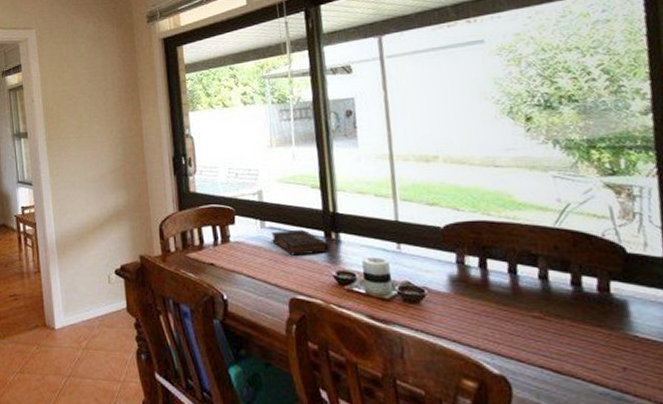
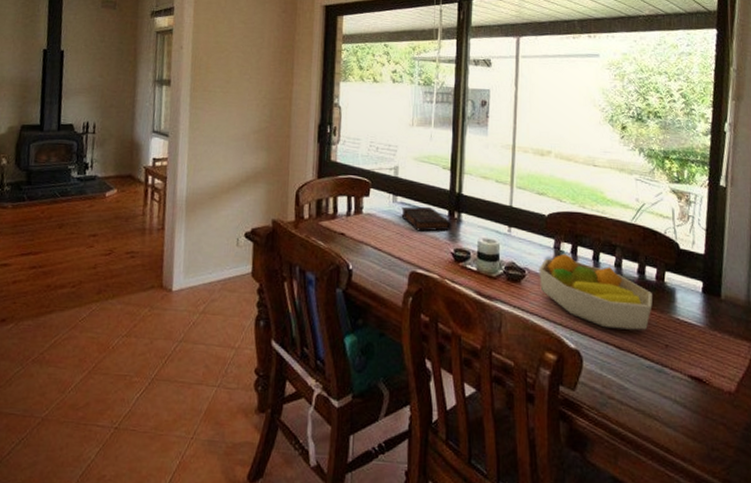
fruit bowl: none [440,268,598,351] -> present [539,253,653,330]

